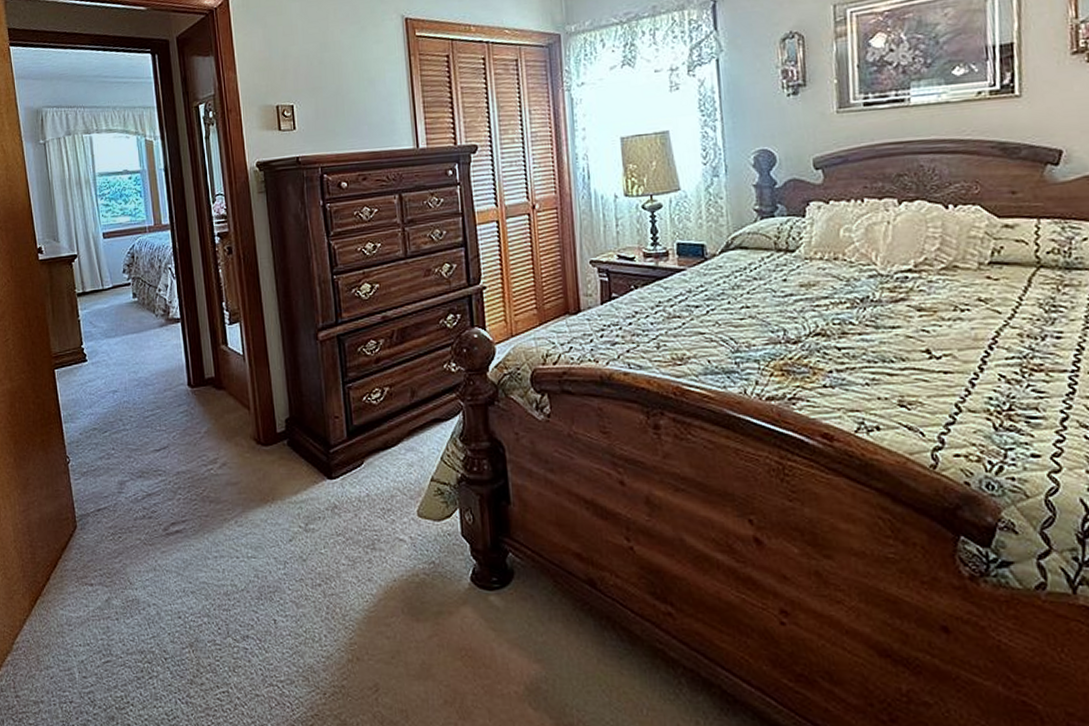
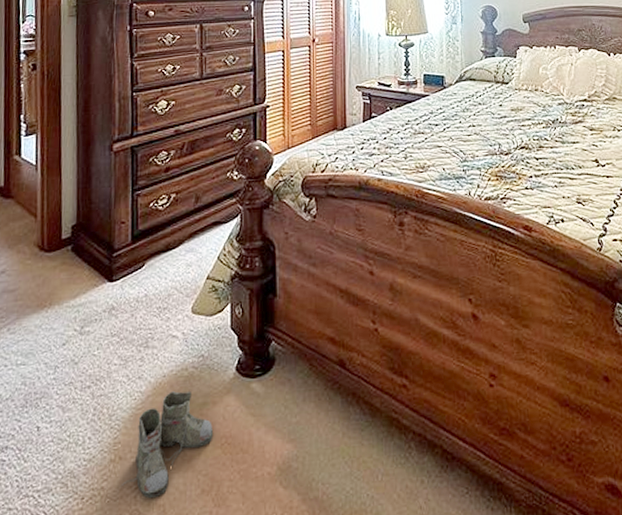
boots: none [359,597,452,702] -> present [119,391,214,498]

